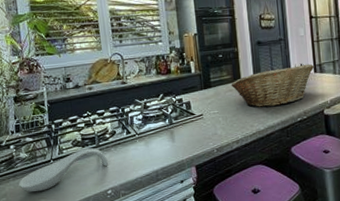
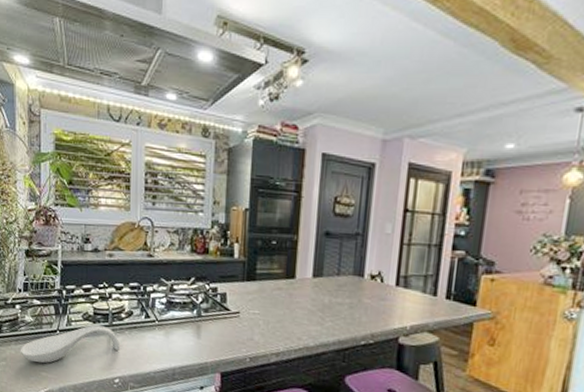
fruit basket: present [231,64,315,107] -> none [281,269,398,321]

